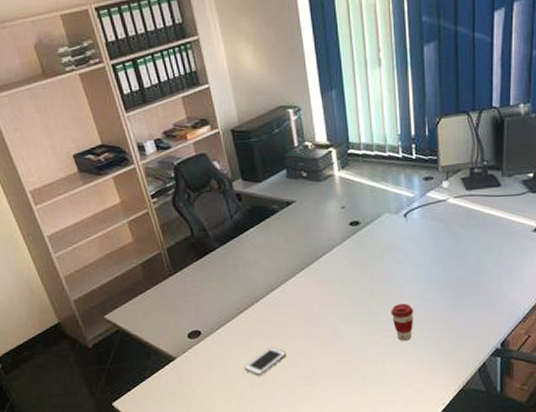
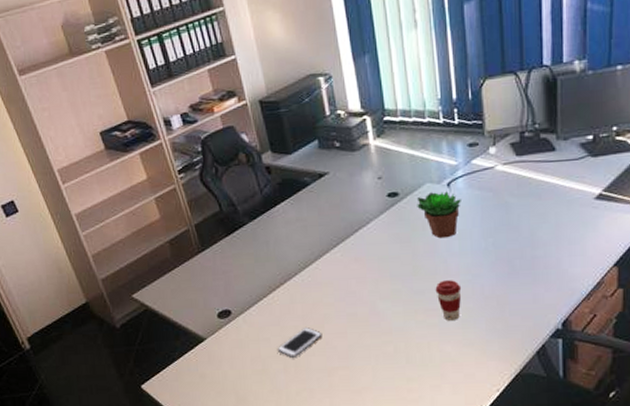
succulent plant: none [376,221,416,265] -> present [416,191,461,239]

